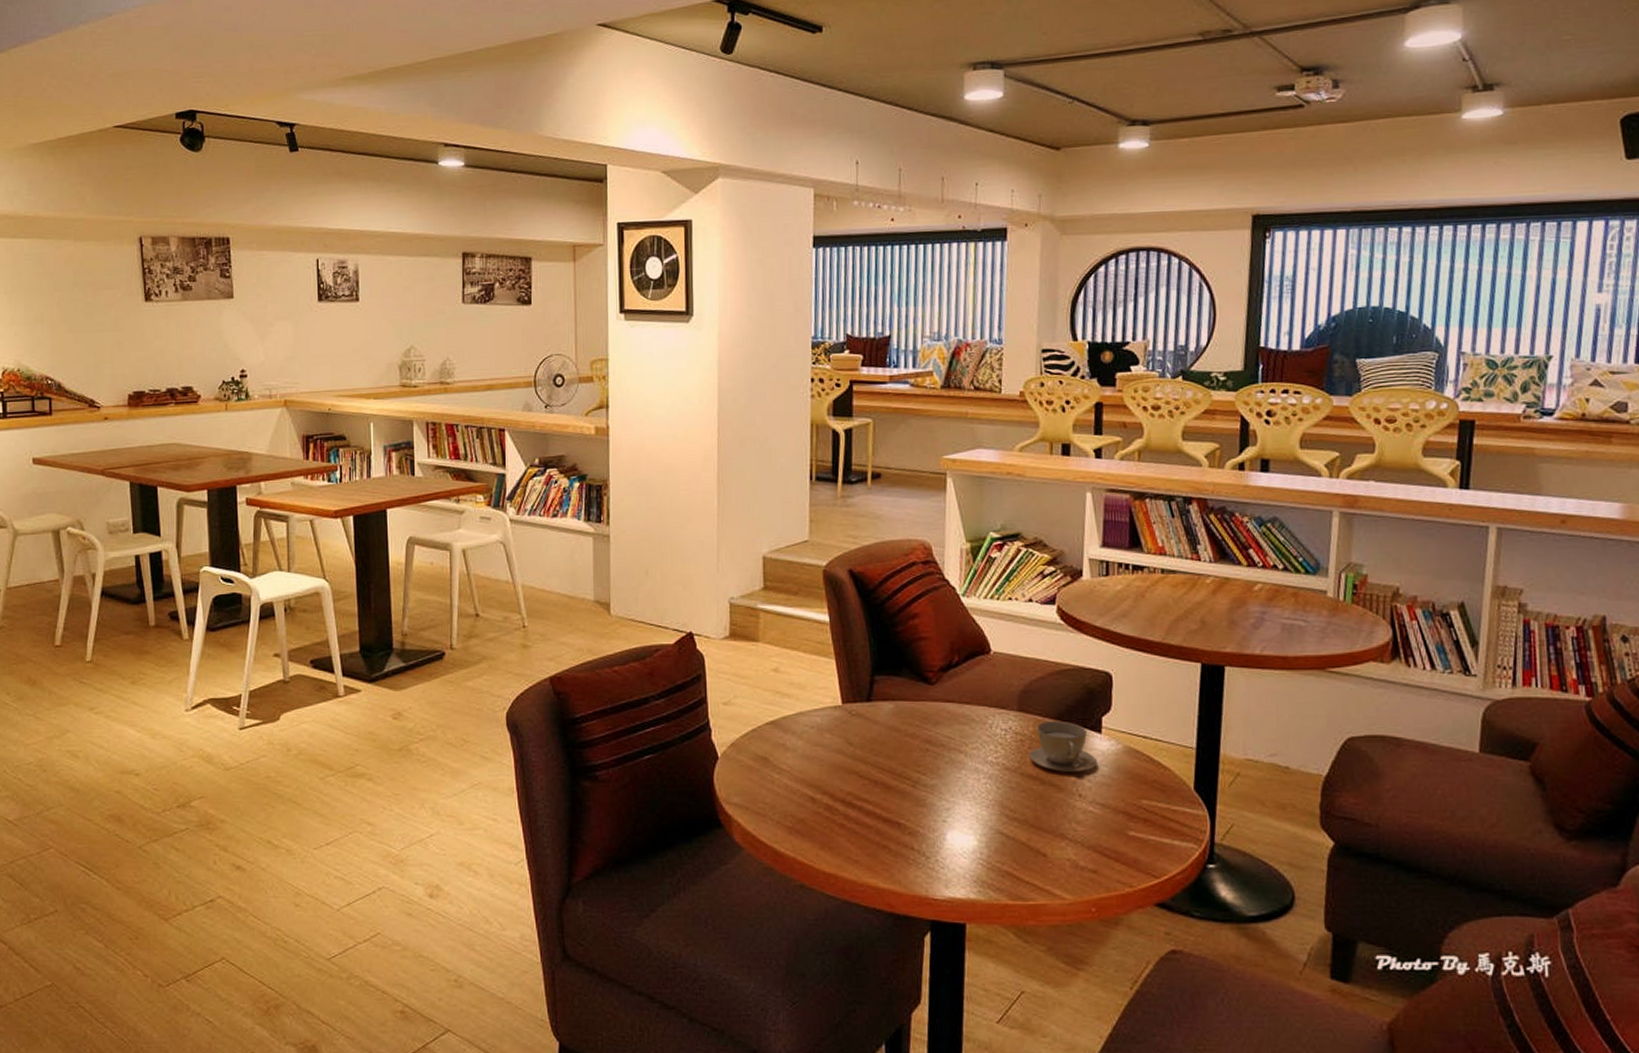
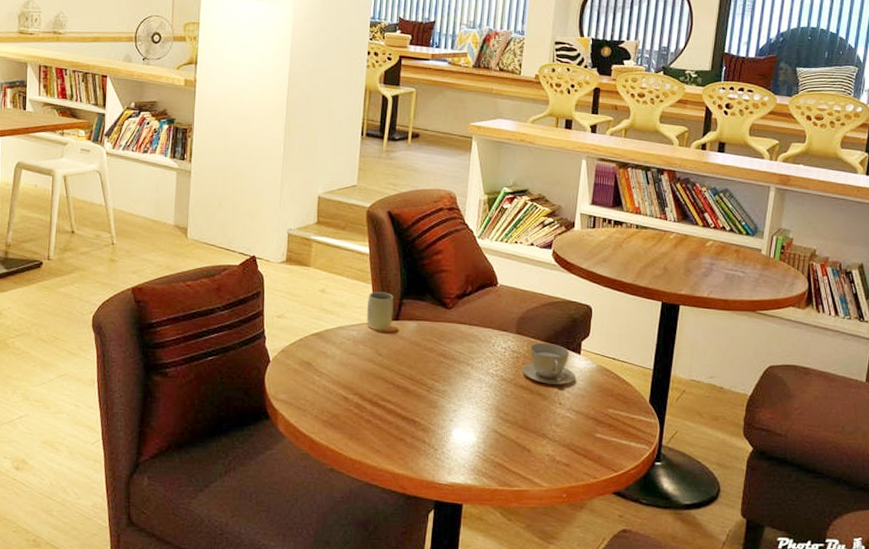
mug: none [830,668,864,715] -> present [366,292,394,331]

